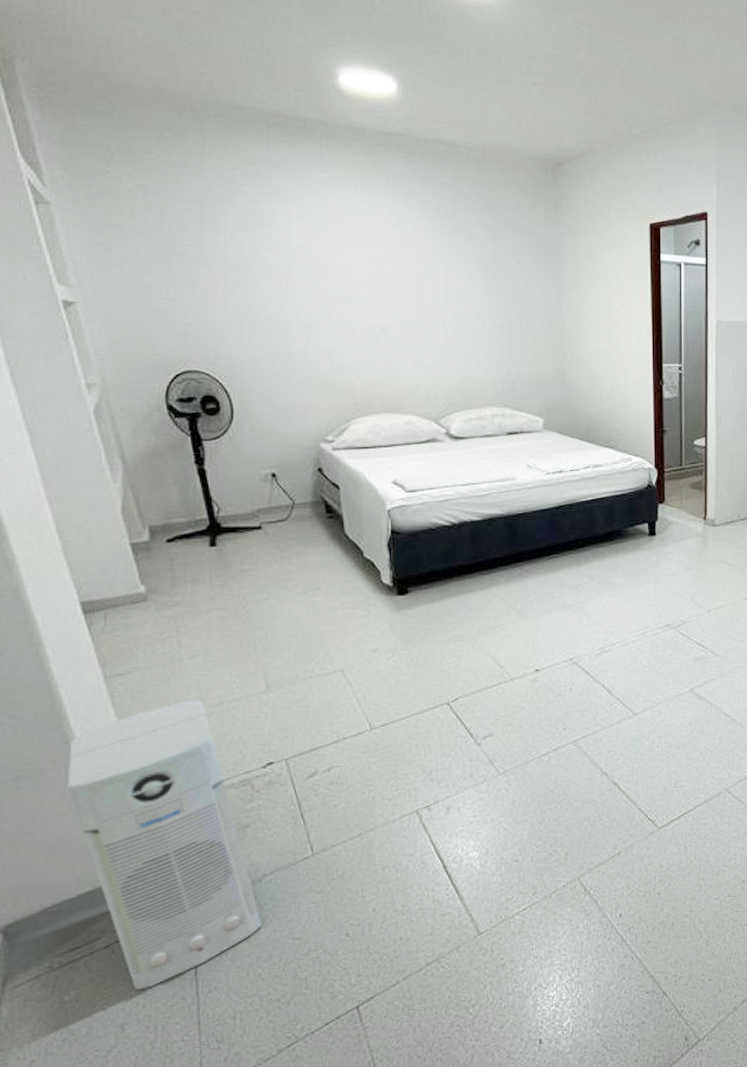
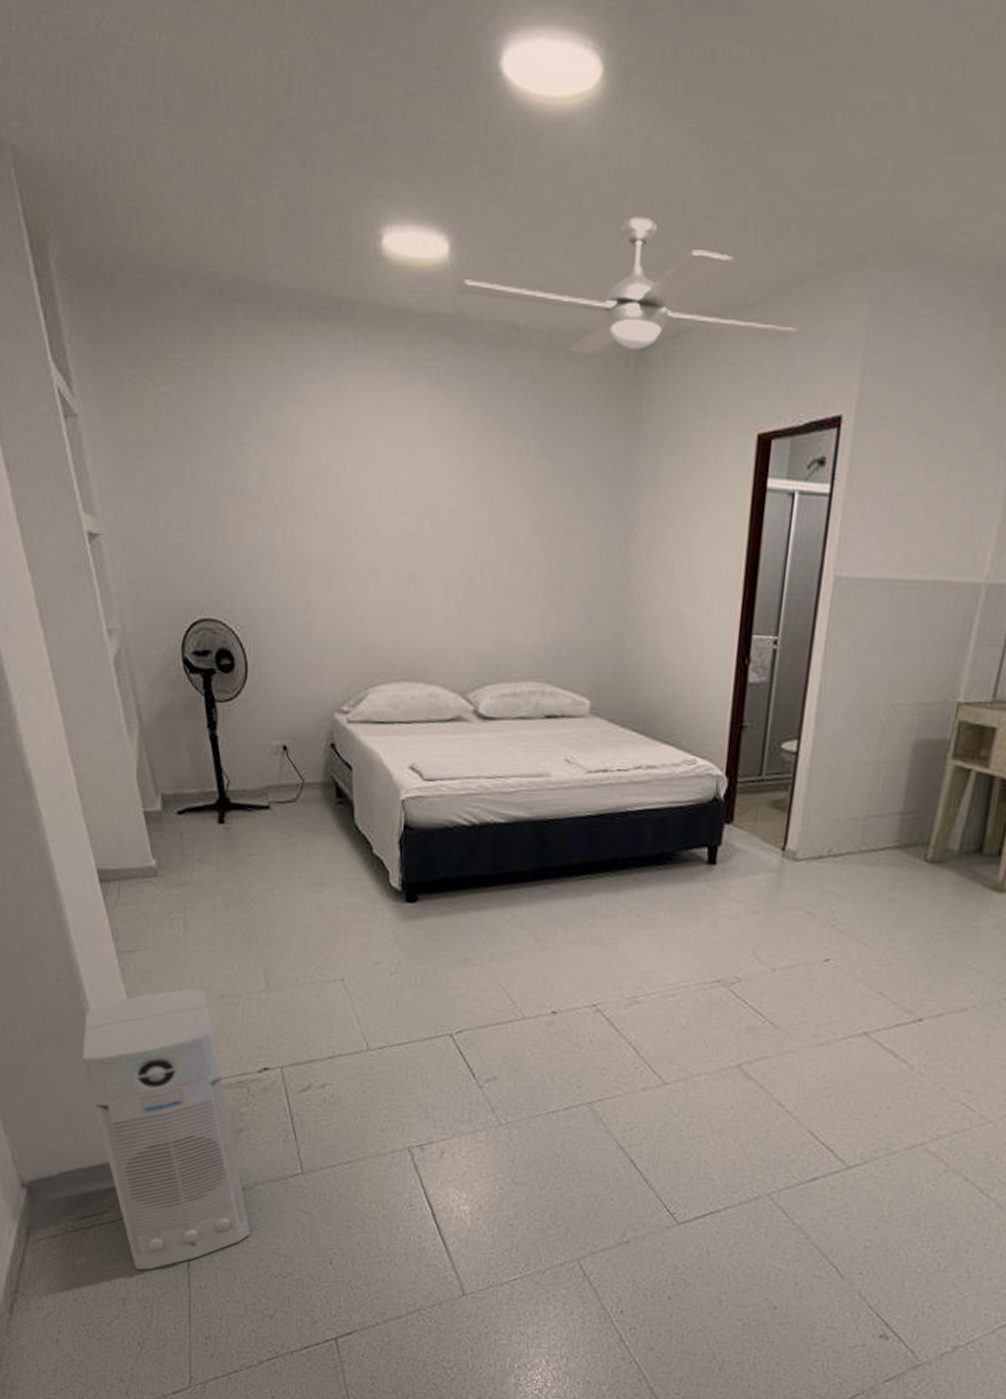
electric fan: none [403,73,671,167] -> present [454,216,800,355]

